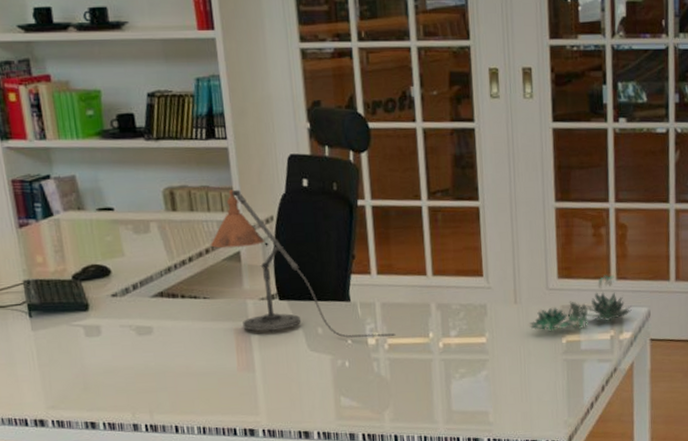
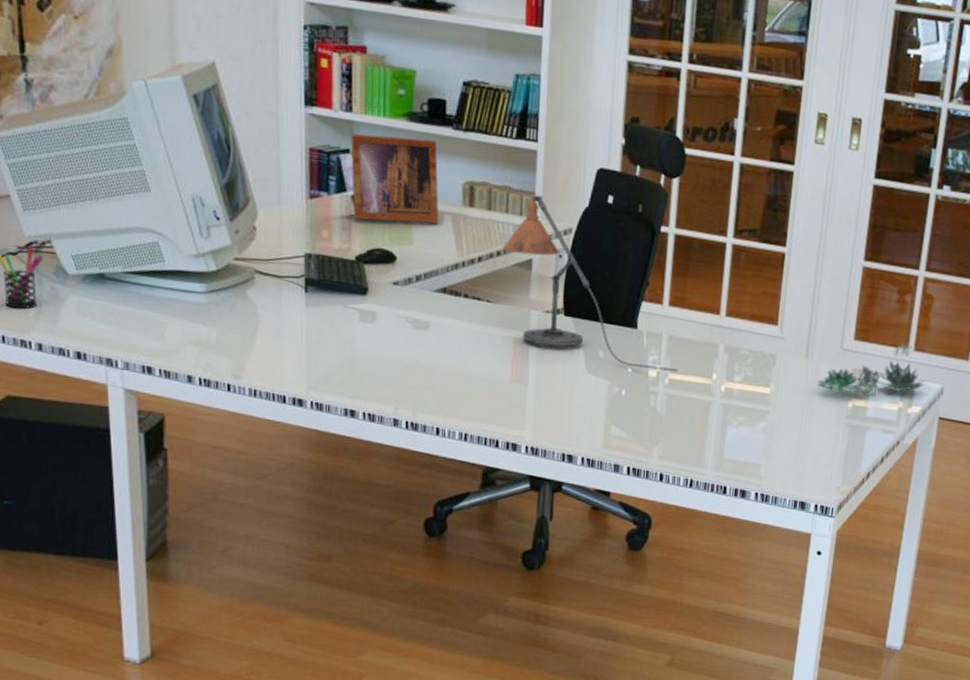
picture frame: none [49,154,146,240] -> present [350,134,439,224]

